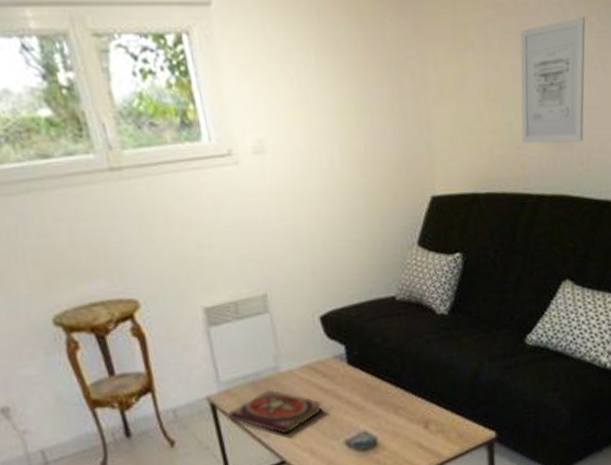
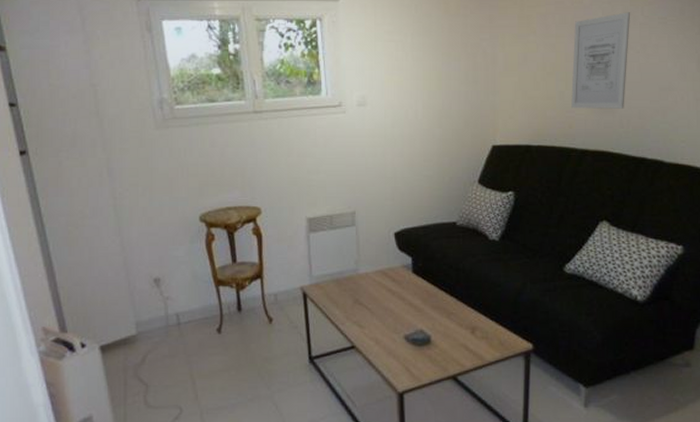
book: present [229,389,324,435] -> none [316,286,390,324]

